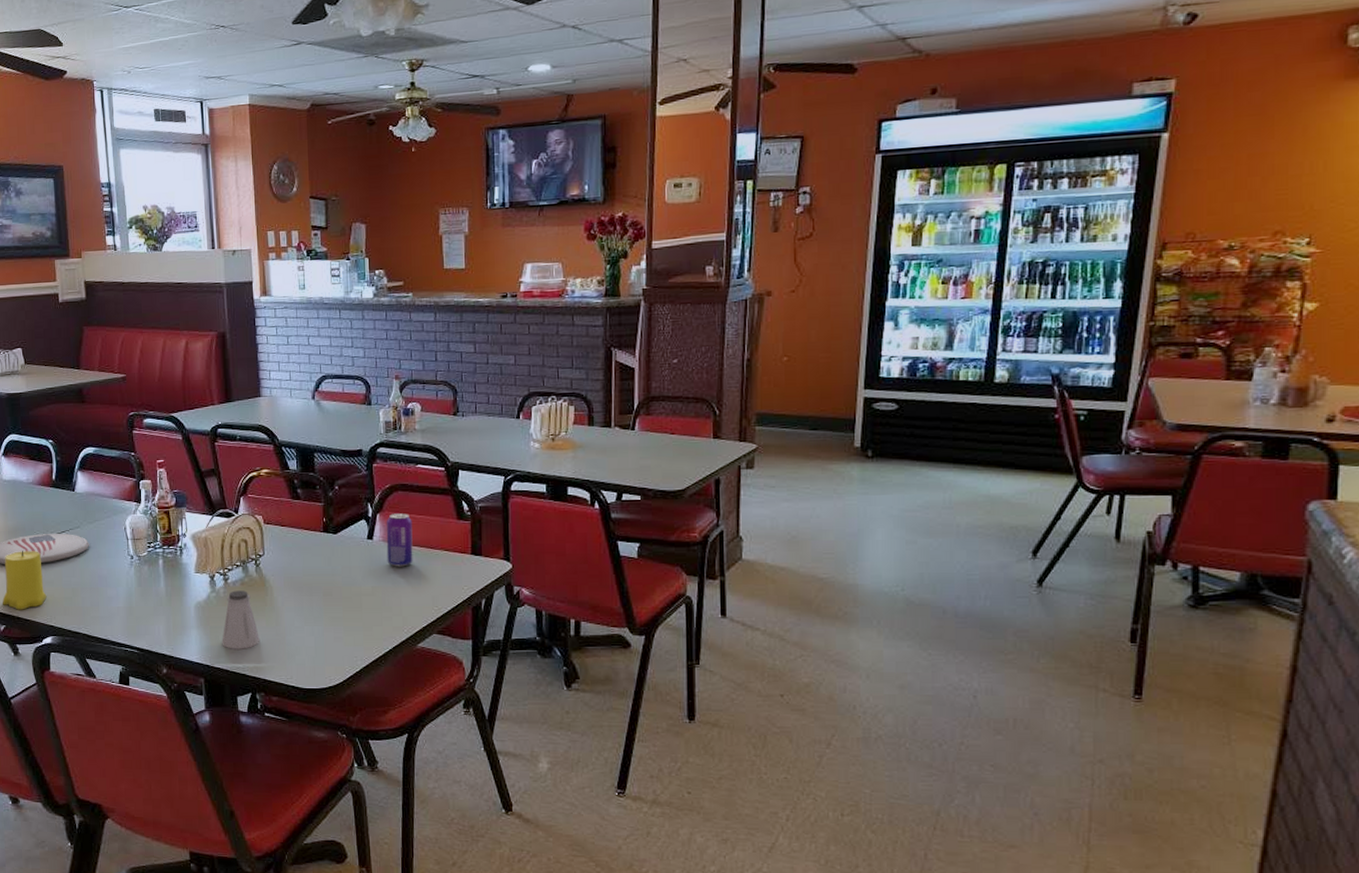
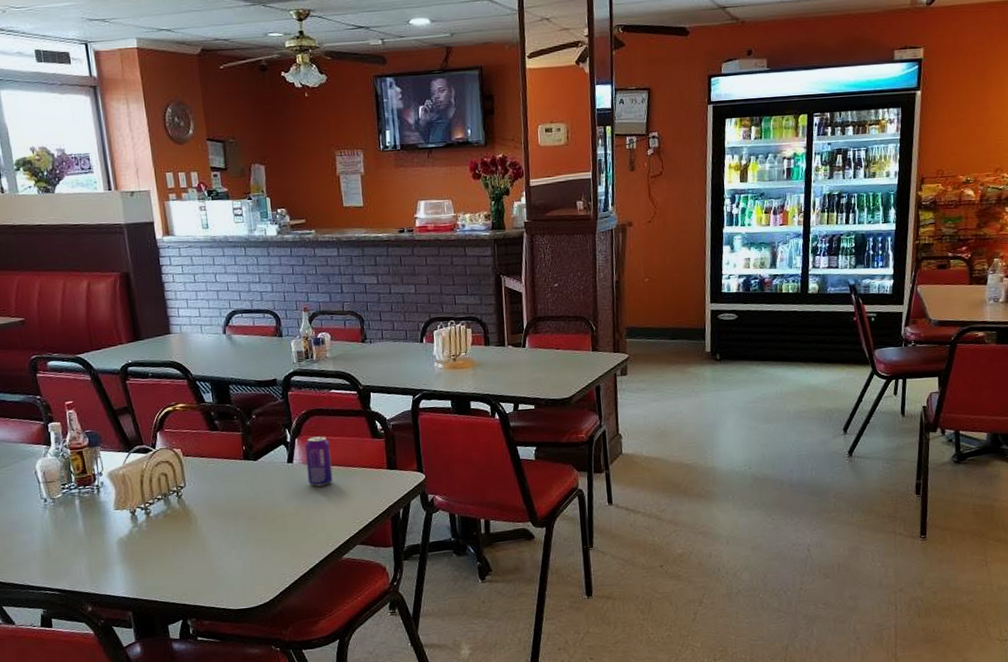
saltshaker: present [222,590,261,649] -> none [148,522,188,580]

